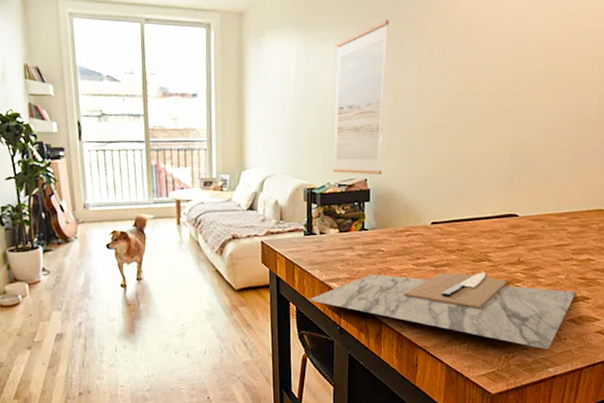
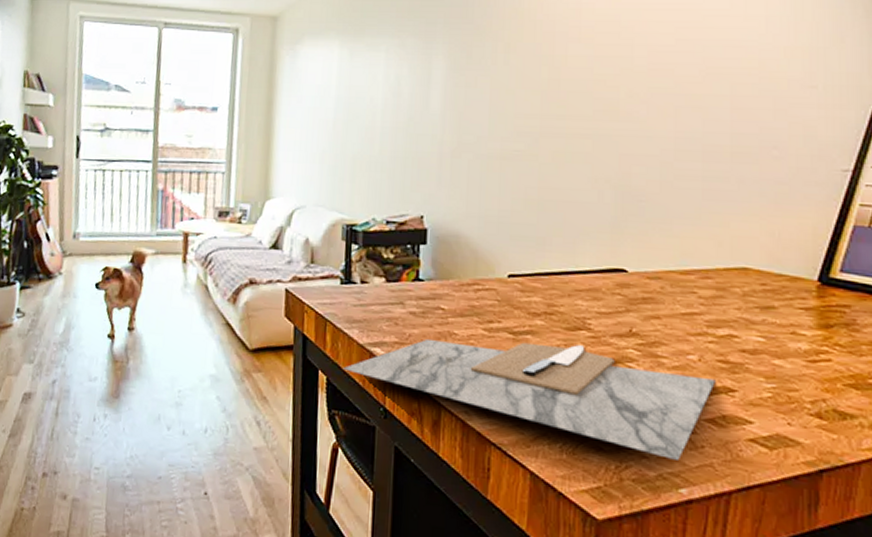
wall art: present [333,20,389,174] -> none [380,26,454,211]

